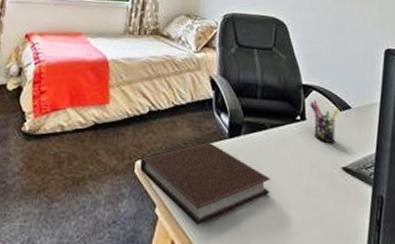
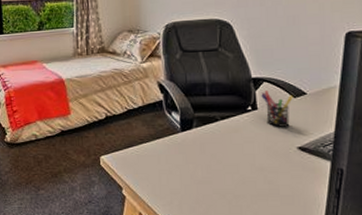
notebook: present [139,142,271,225] -> none [104,137,225,201]

